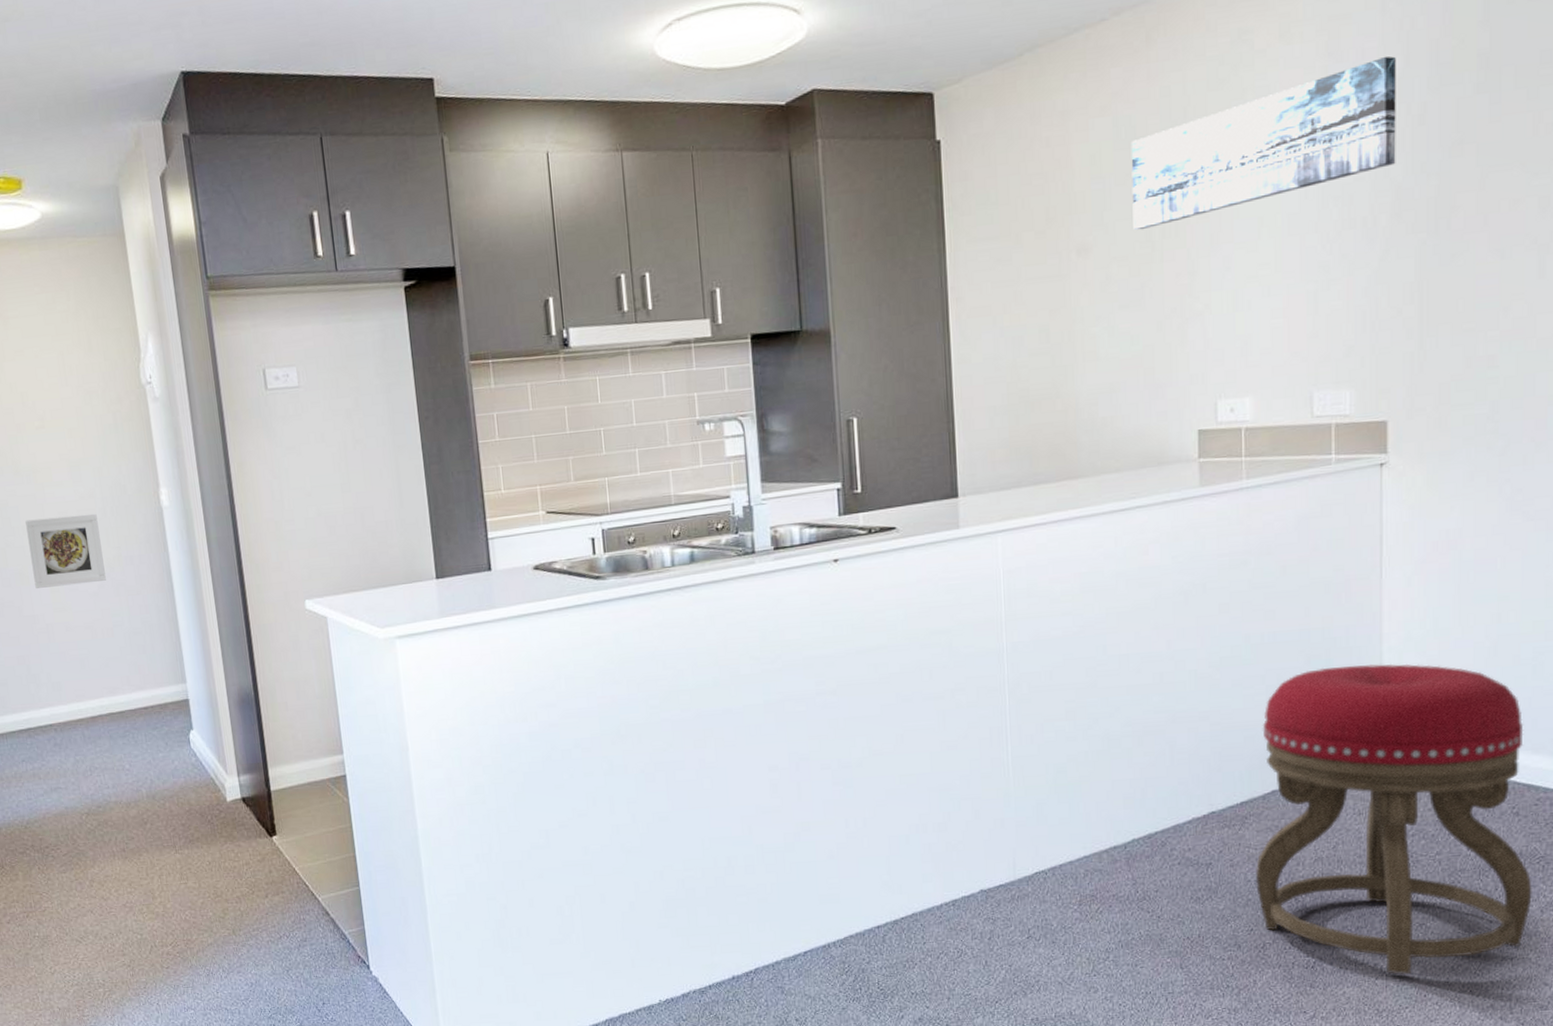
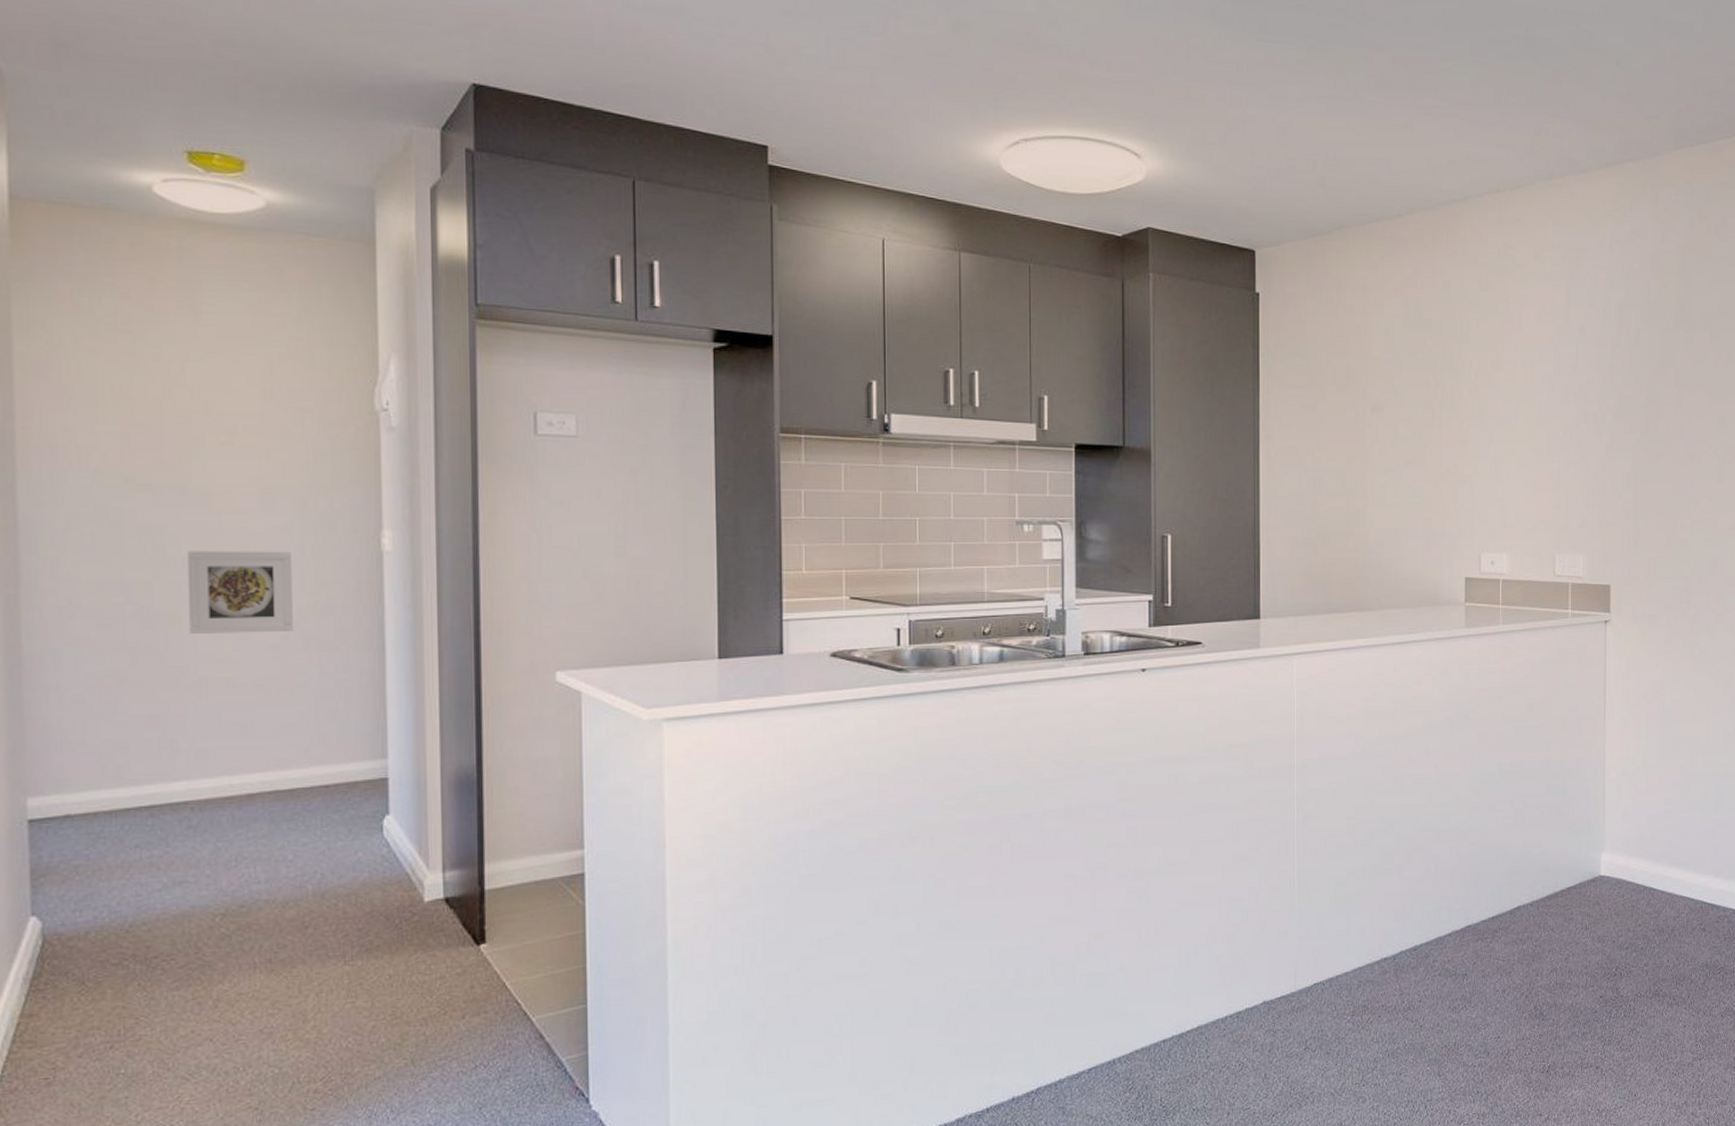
wall art: present [1131,56,1396,230] -> none [1418,287,1619,398]
stool: present [1255,663,1532,975] -> none [1502,794,1715,1077]

